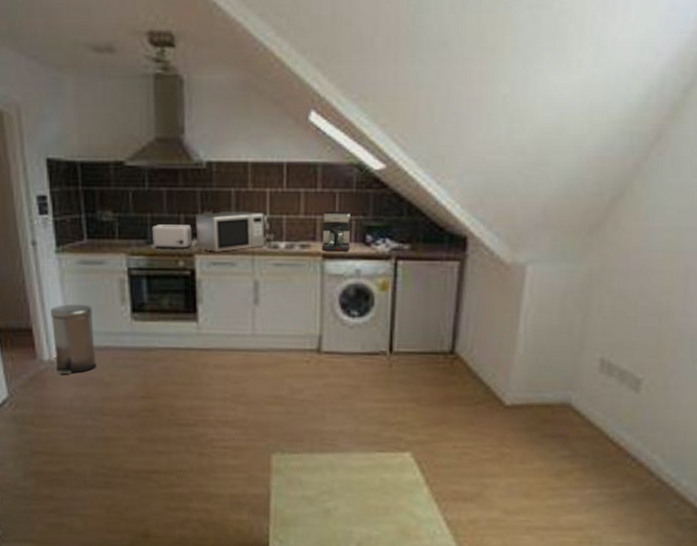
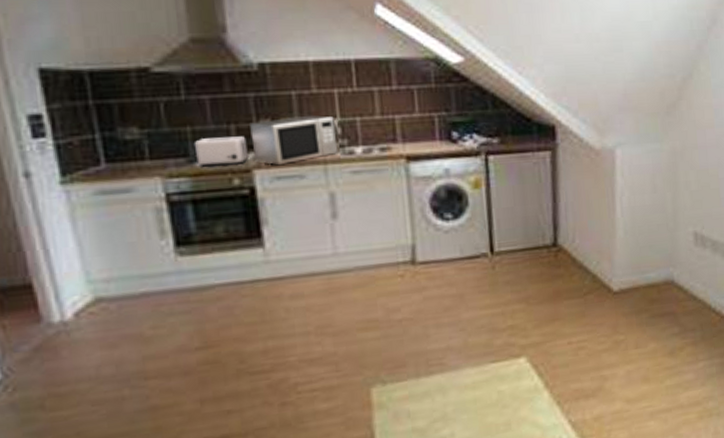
pedal bin: present [51,304,96,374] -> none [59,244,132,336]
coffee maker: present [322,210,350,251] -> none [401,108,435,153]

